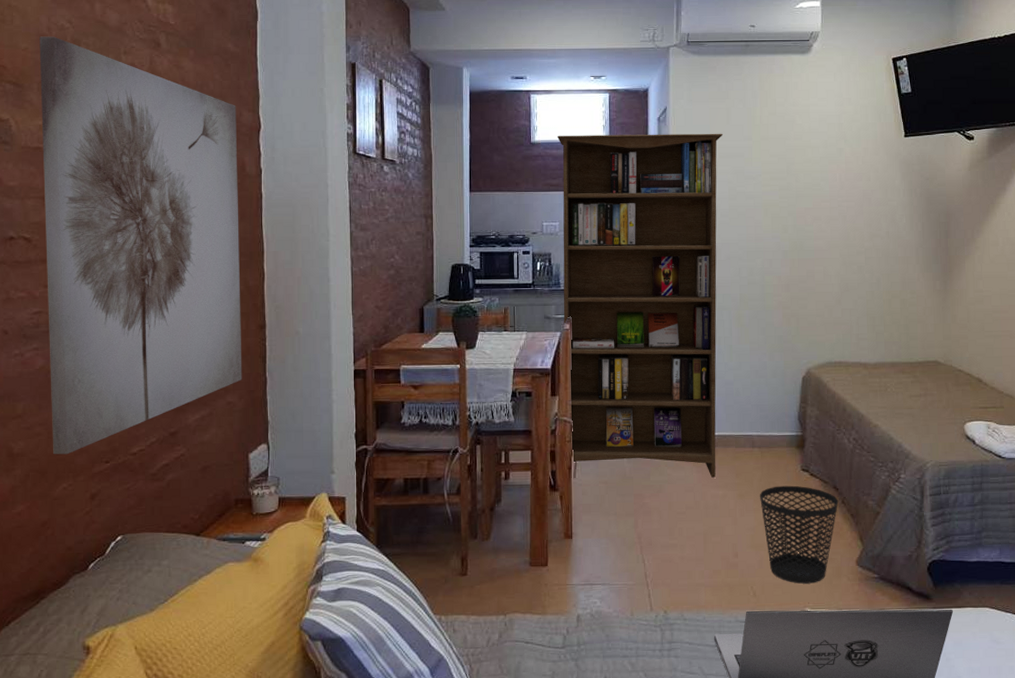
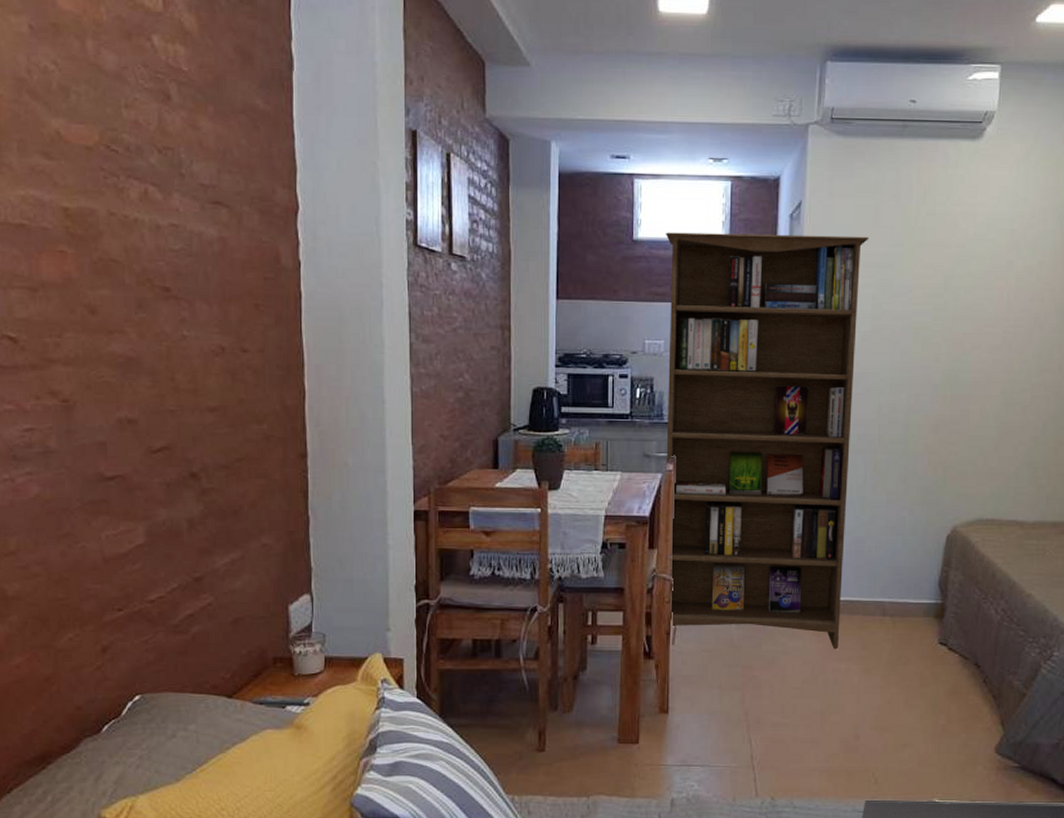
wall art: present [39,36,243,455] -> none [17,81,280,600]
wastebasket: present [760,485,839,584] -> none [888,660,980,771]

